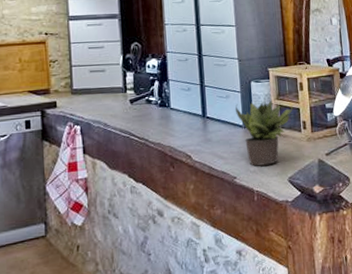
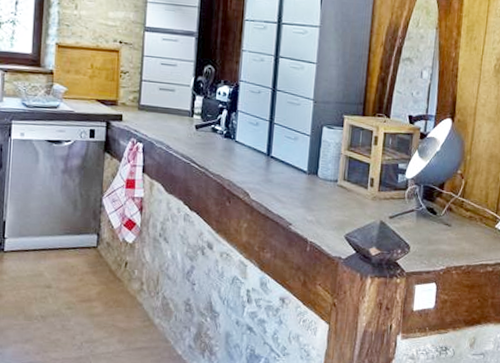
potted plant: present [235,97,293,167] -> none [302,145,363,218]

